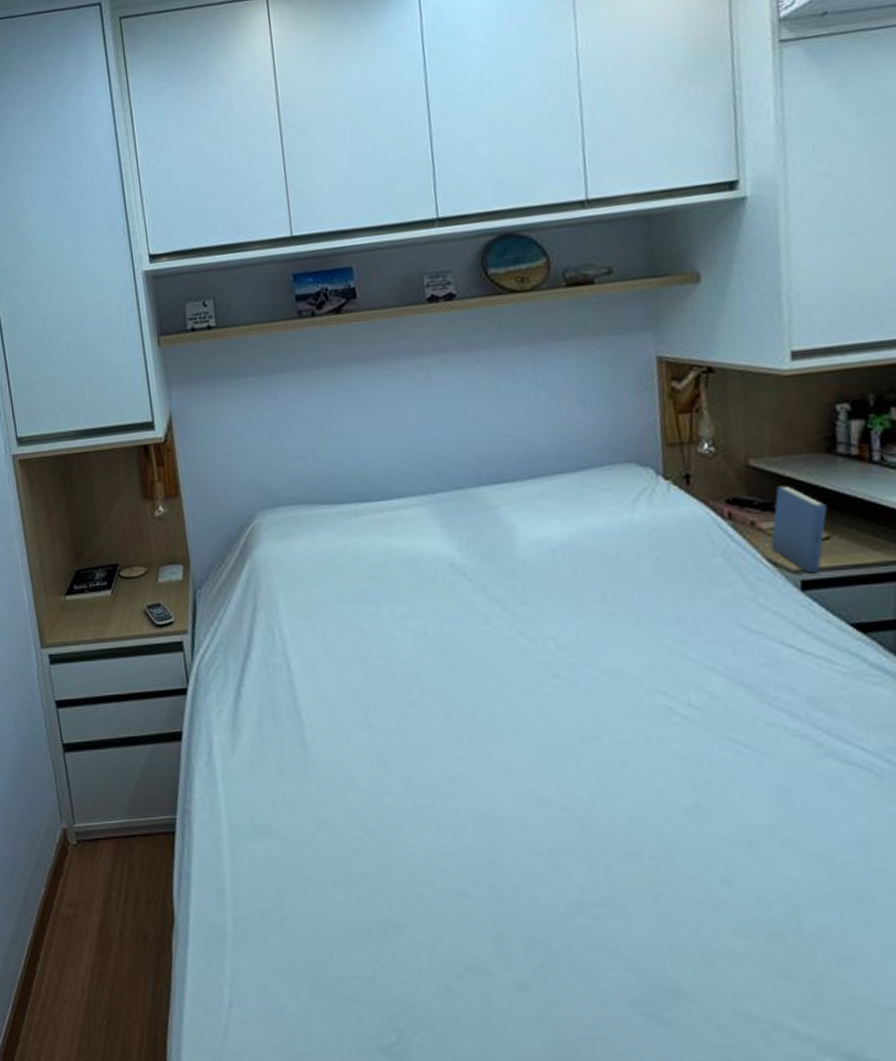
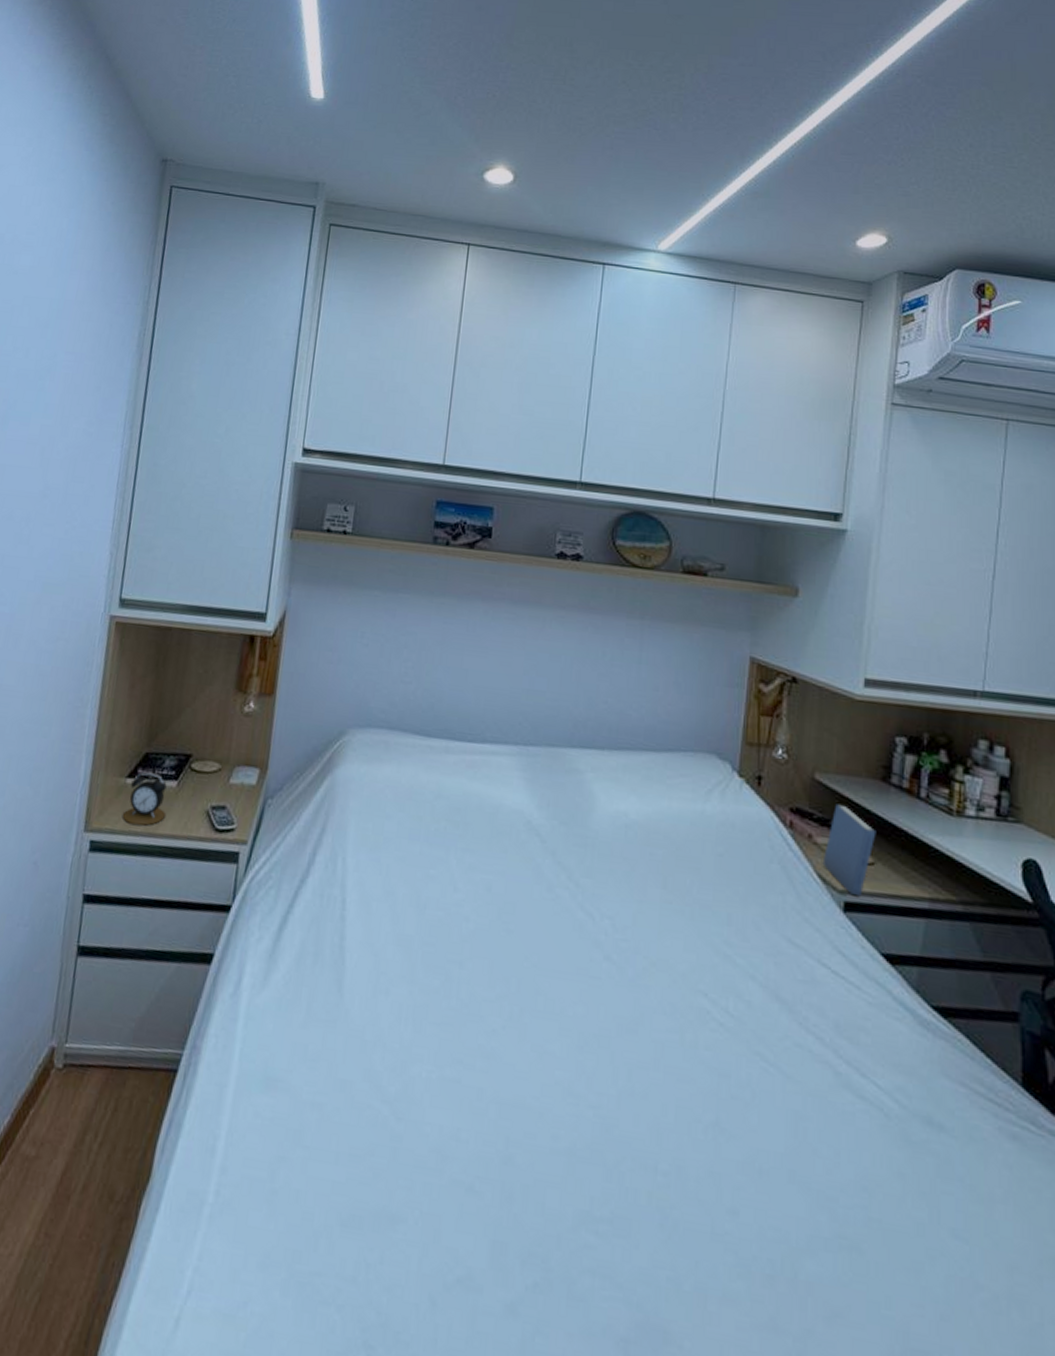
alarm clock: none [71,587,108,635] -> present [123,772,167,826]

